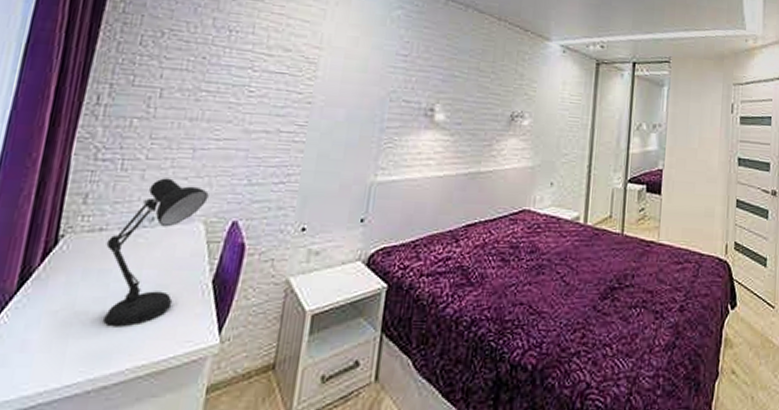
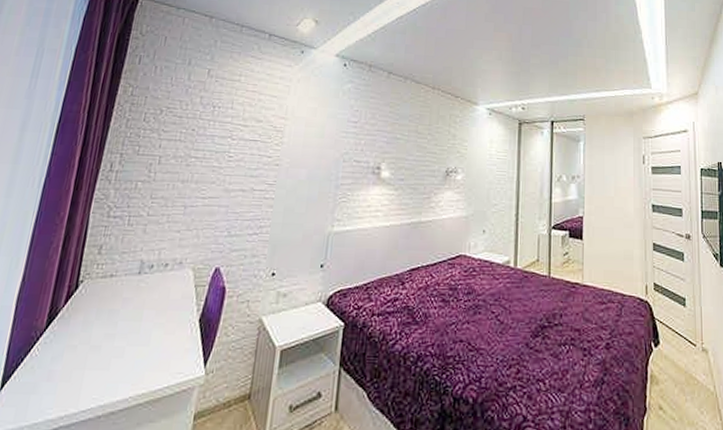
desk lamp: present [103,178,209,327] -> none [112,231,197,360]

